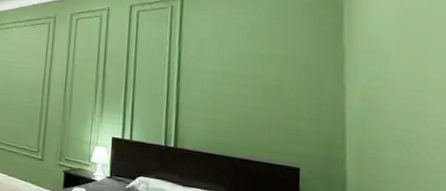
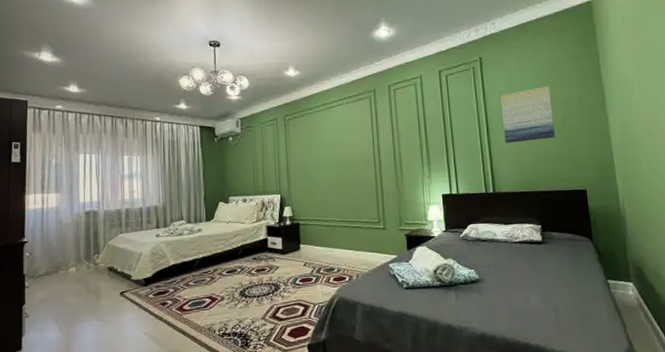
wall art: none [198,37,268,100] -> present [500,85,555,143]

